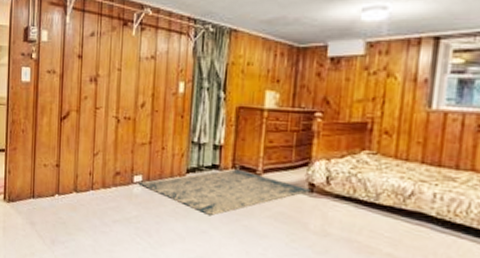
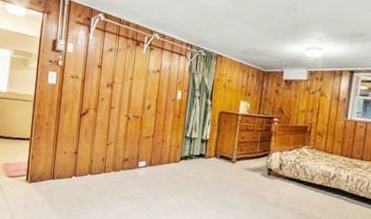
rug: present [138,169,312,216] -> none [142,158,270,193]

